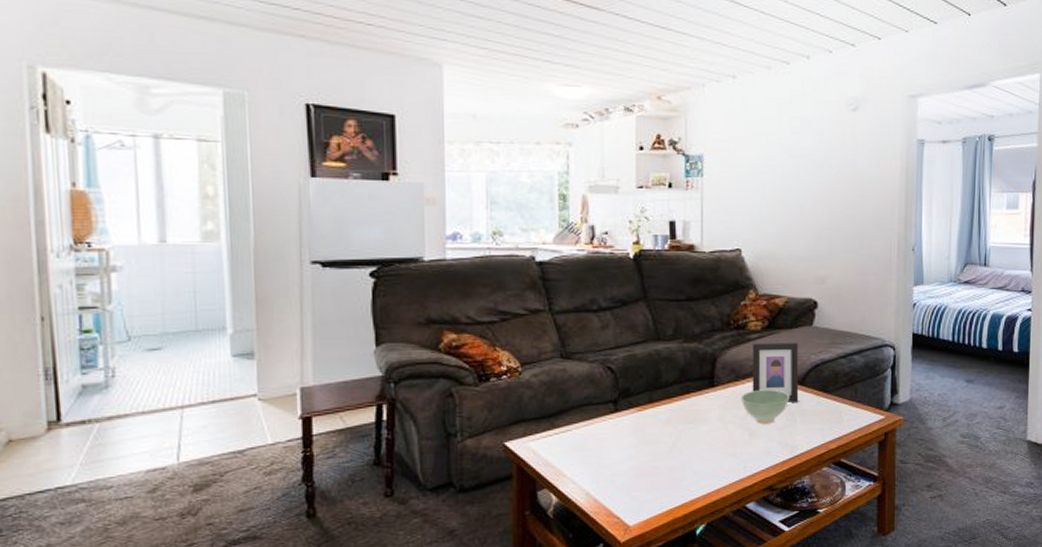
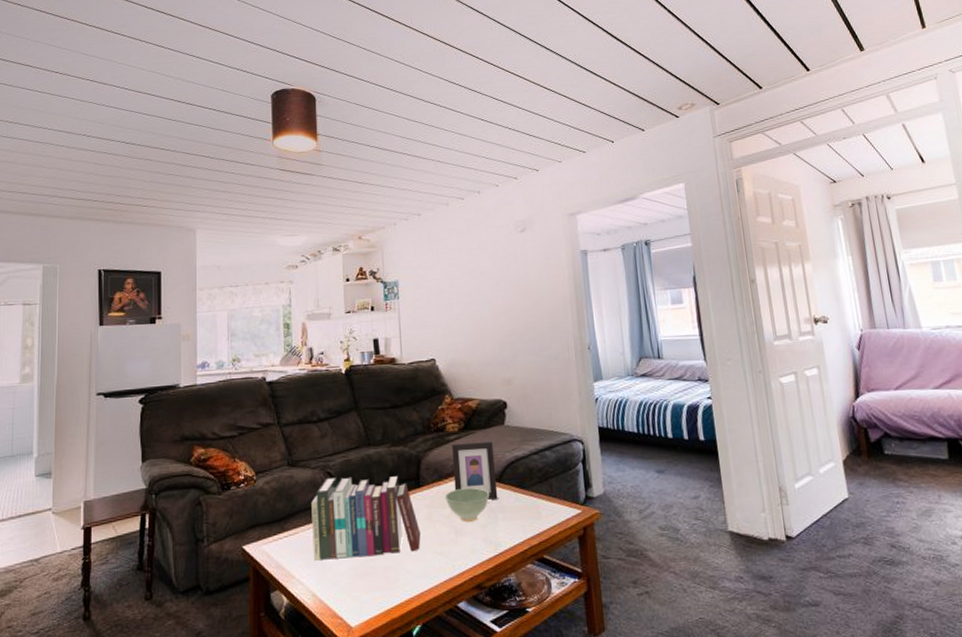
books: none [587,372,711,459] -> present [311,476,421,561]

